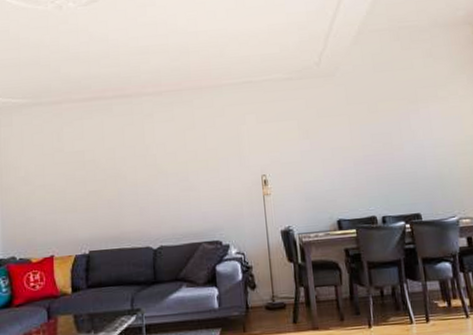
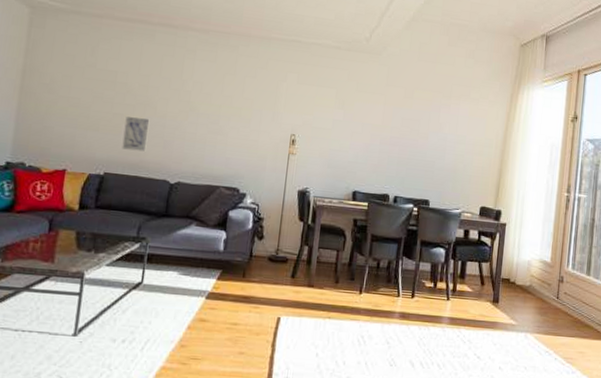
wall art: none [99,190,124,225] -> present [122,117,150,152]

